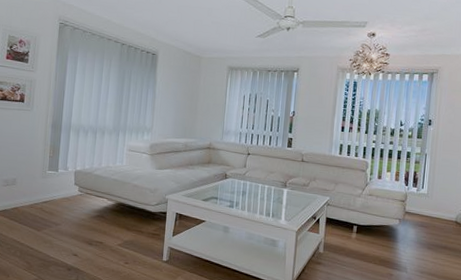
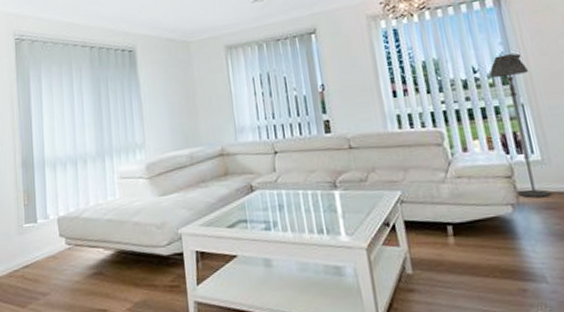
floor lamp: none [405,117,437,219] -> present [489,53,550,198]

